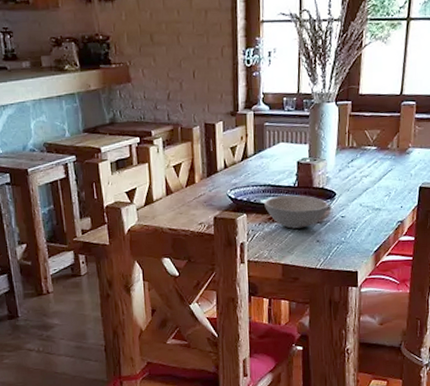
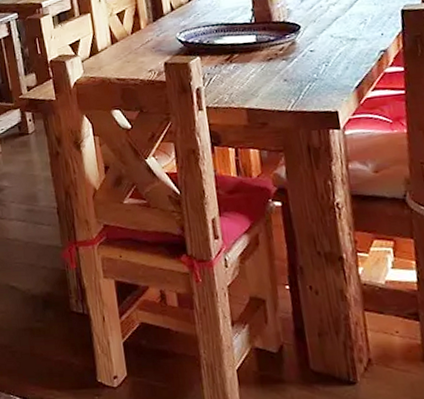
soup bowl: present [263,195,329,229] -> none [217,31,294,69]

